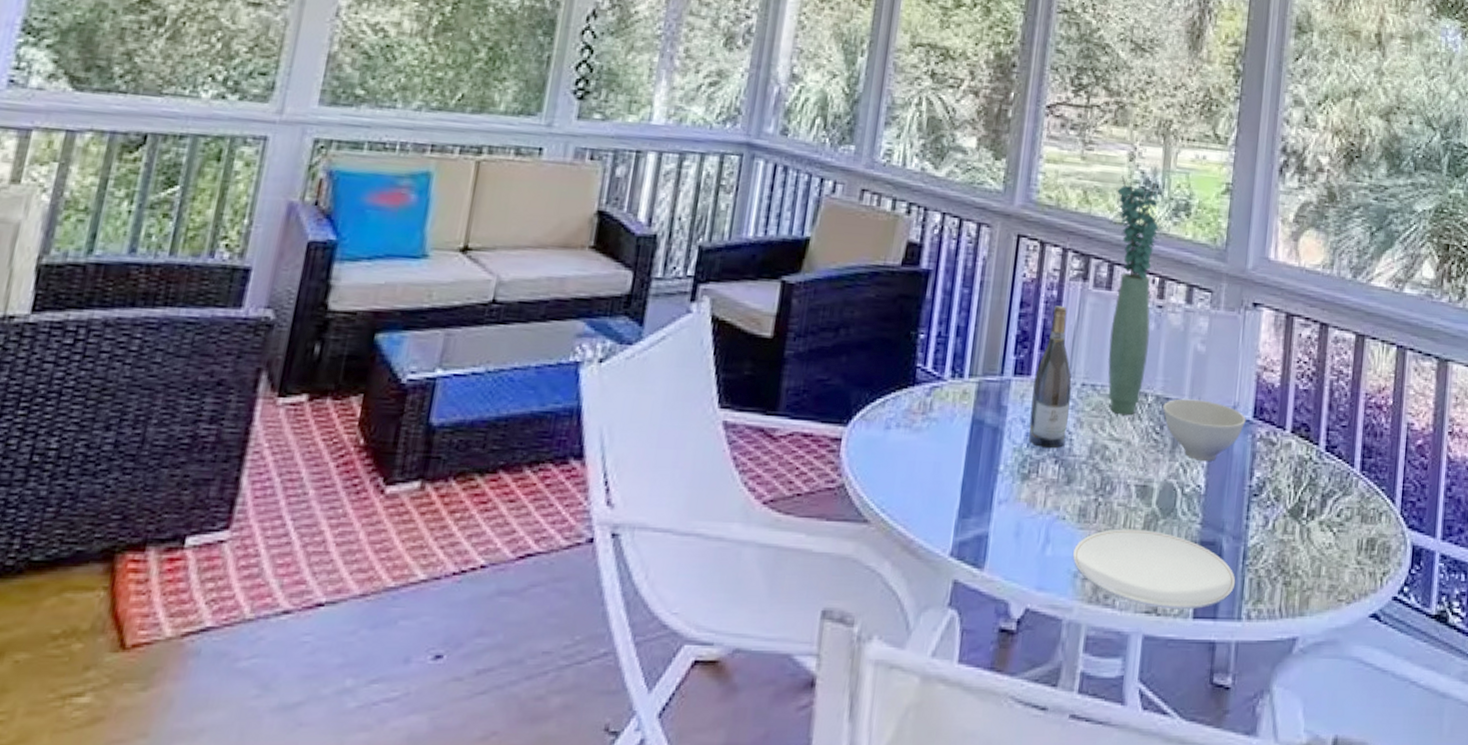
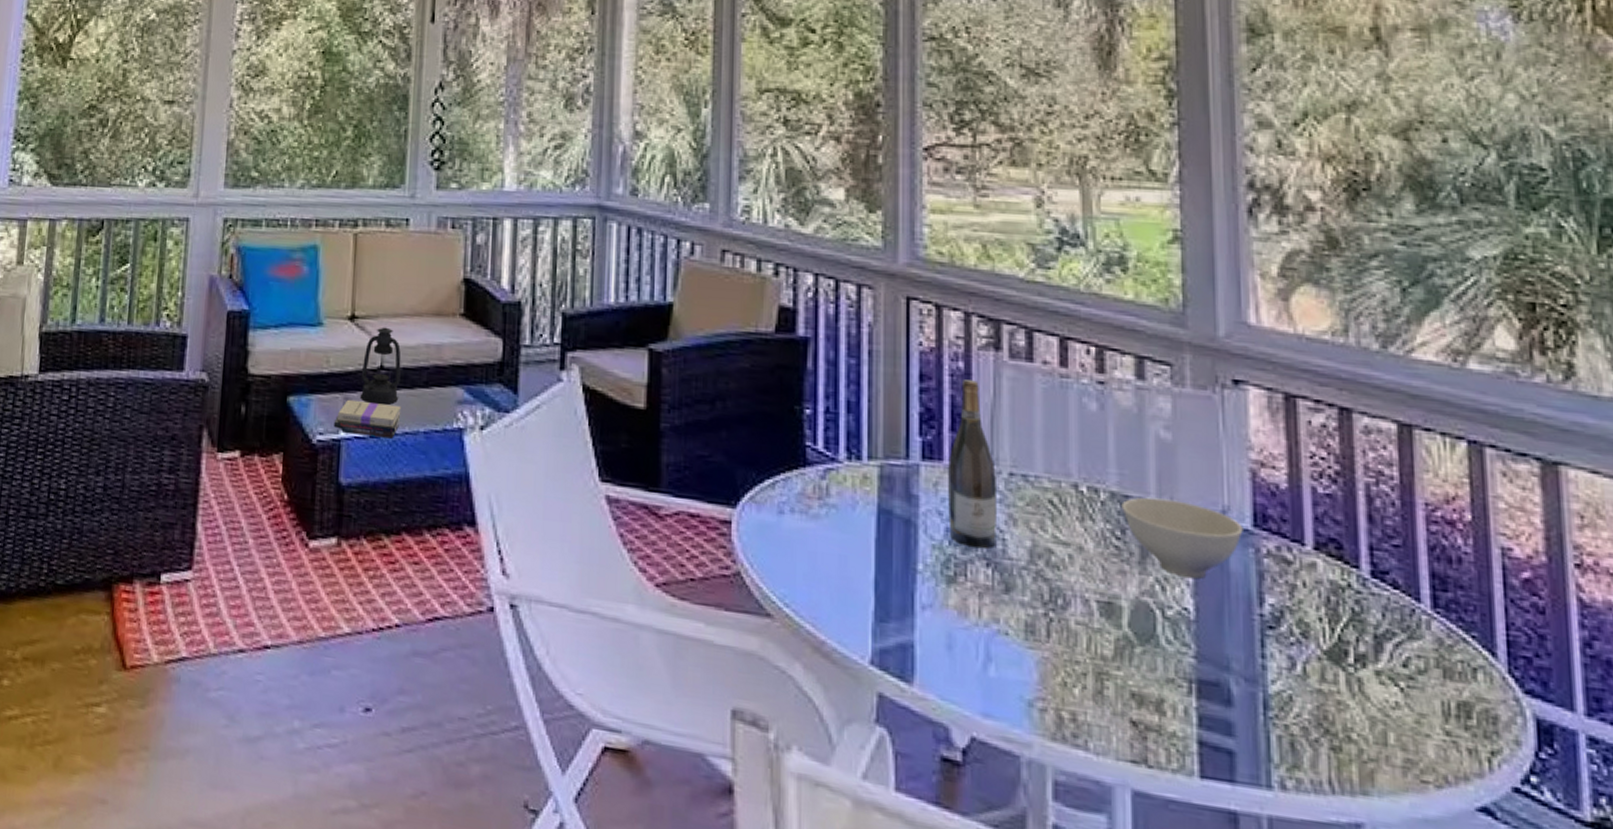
books: none [429,335,513,375] -> present [333,399,402,439]
lantern: none [466,259,518,341] -> present [361,327,401,406]
plate: present [1073,529,1236,610] -> none [1025,652,1257,766]
vase: present [1108,175,1160,415] -> none [1027,224,1092,514]

